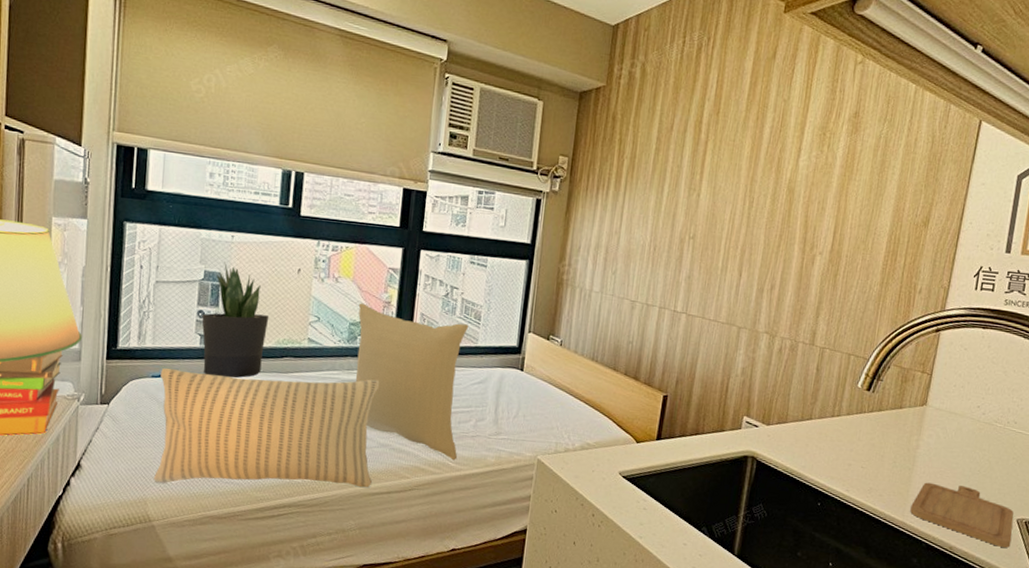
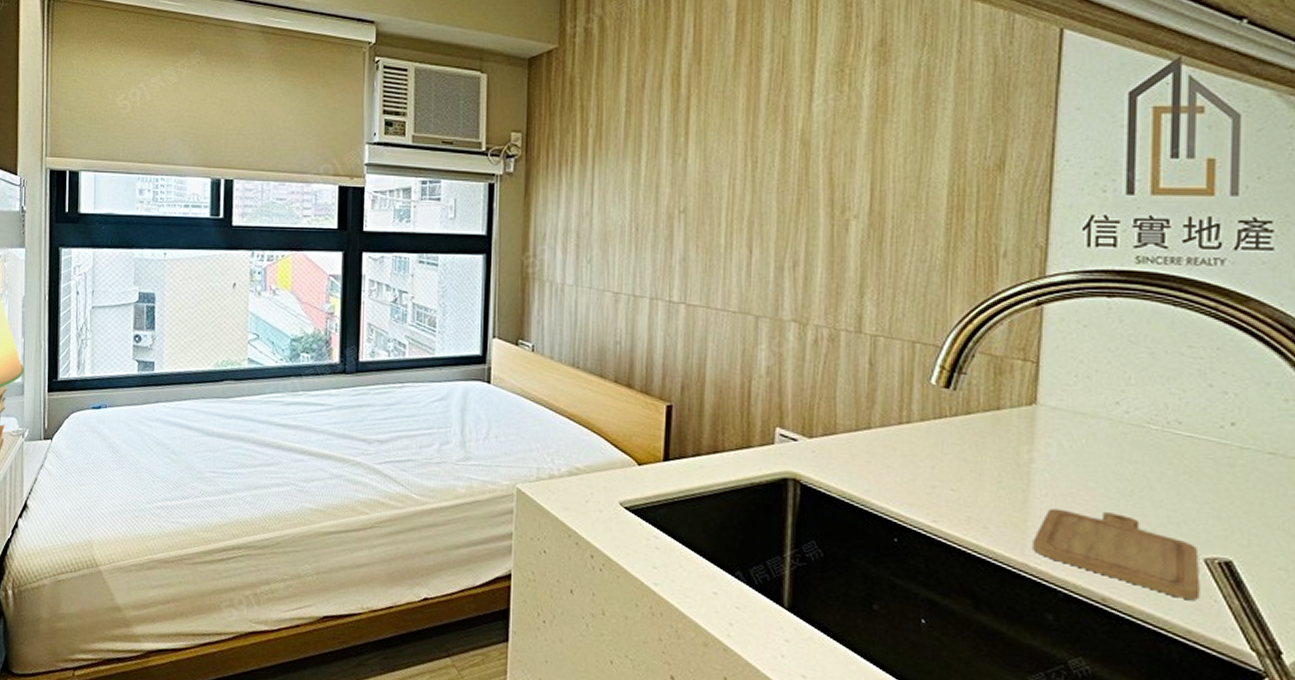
pillow: present [154,368,380,488] -> none [99,398,328,526]
planter: present [201,261,270,378] -> none [138,281,207,406]
pillow: present [355,303,469,460] -> none [299,316,423,491]

